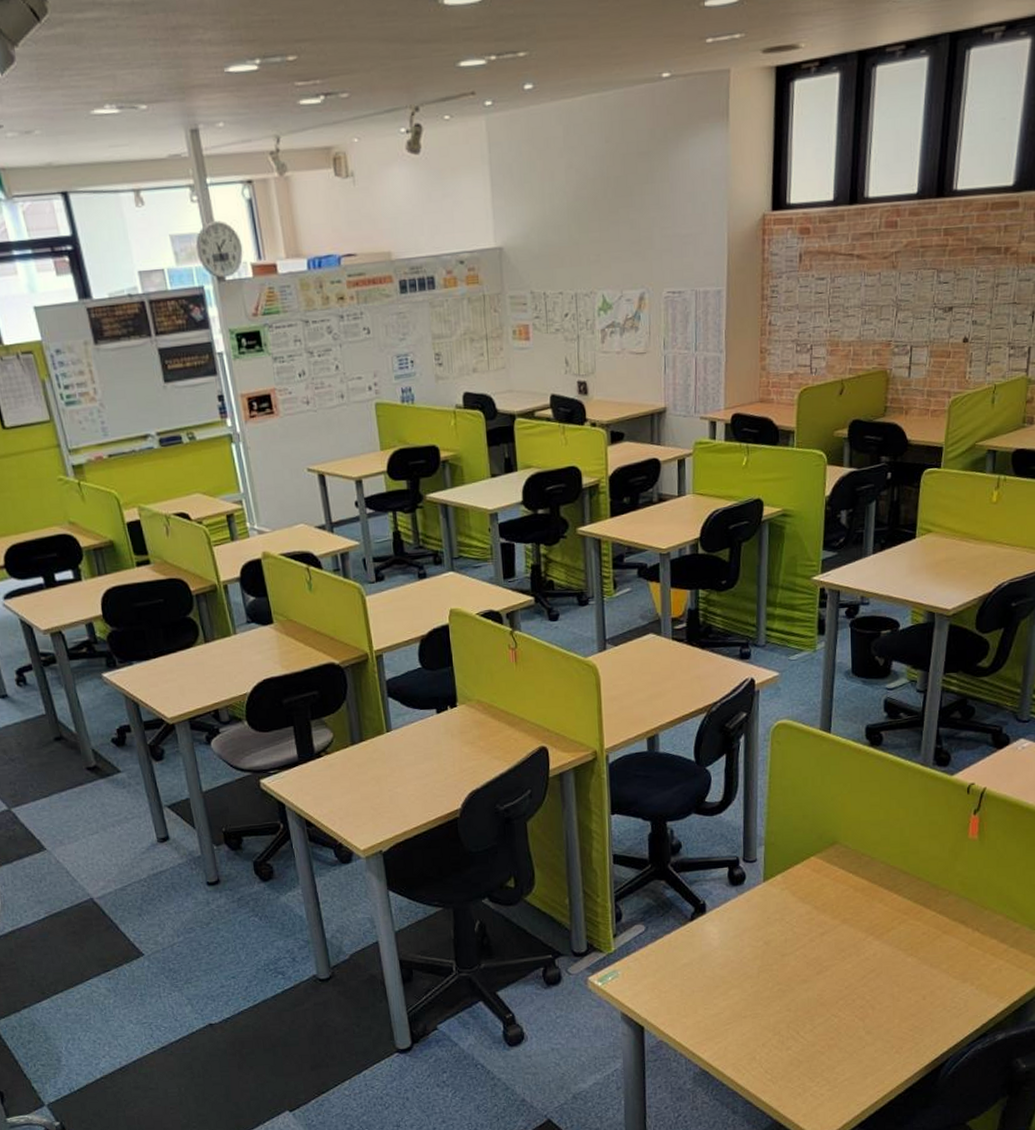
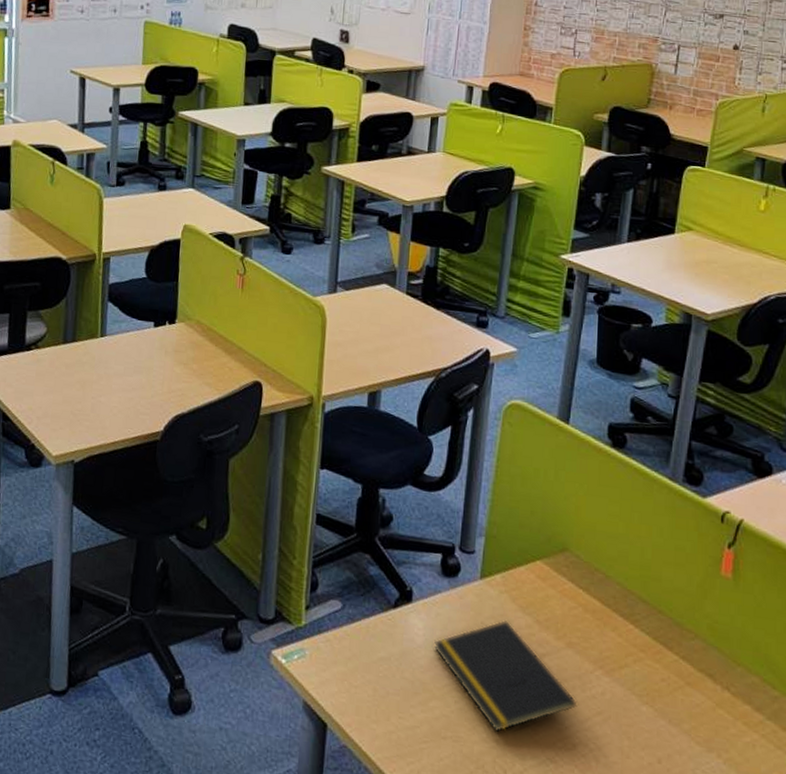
notepad: none [729,911,854,1003] -> present [434,619,578,732]

